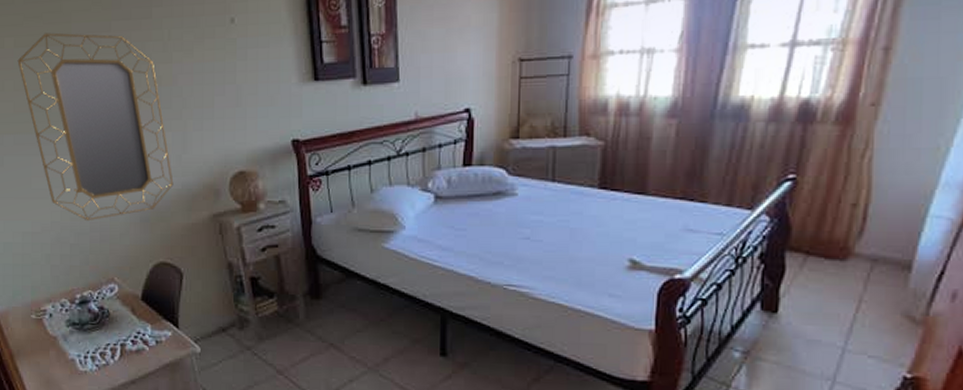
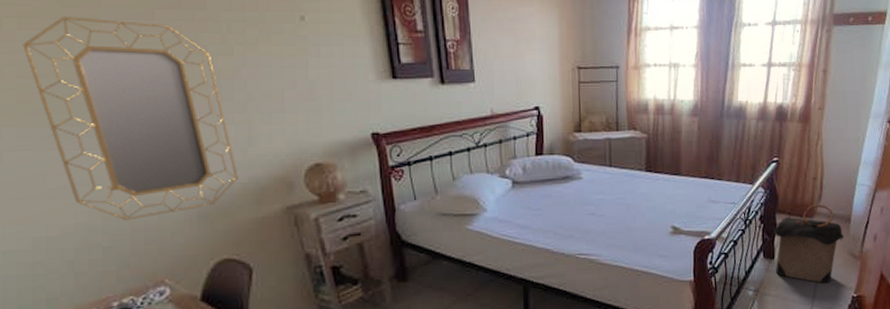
laundry hamper: none [777,241,899,354] -> present [773,204,845,283]

